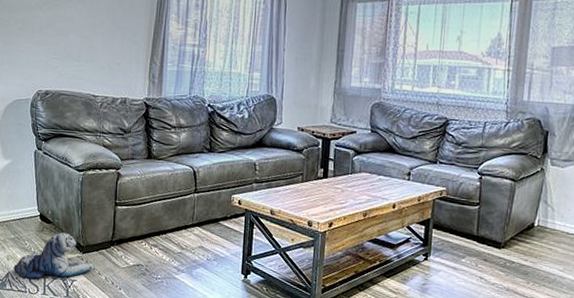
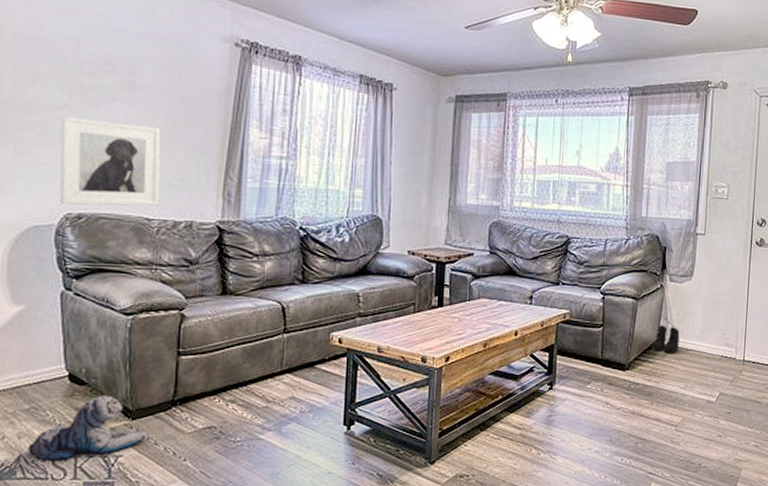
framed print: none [33,14,104,86] -> present [59,115,161,206]
boots: none [528,207,560,236] -> present [650,324,680,353]

